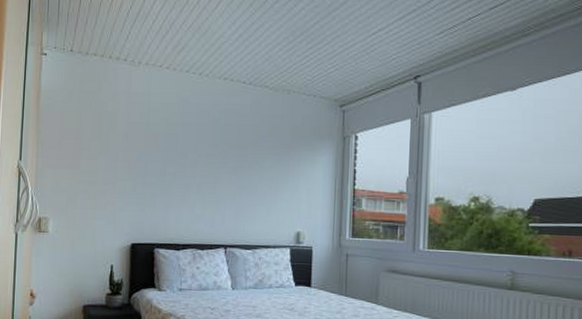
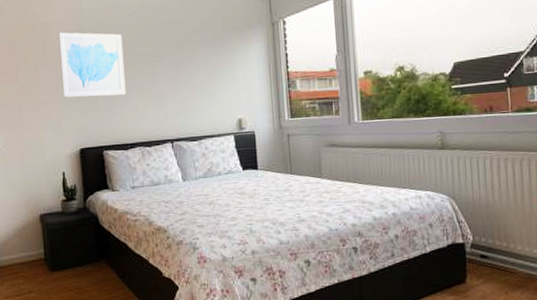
wall art: none [122,124,187,194] -> present [58,32,126,98]

